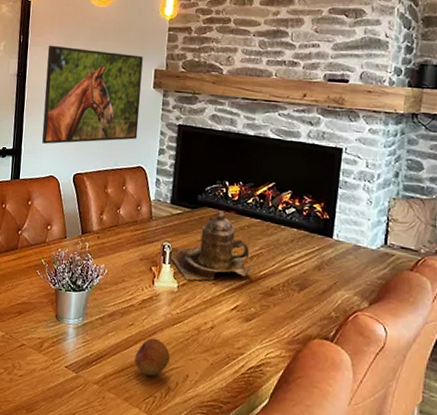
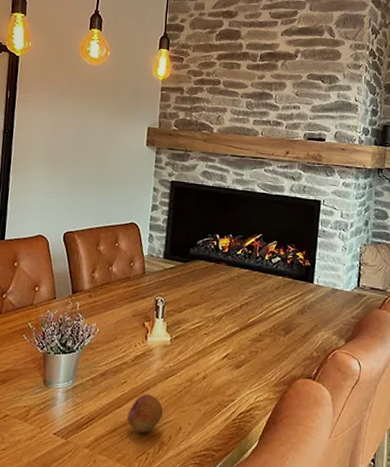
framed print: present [42,45,143,144] -> none [30,101,136,203]
teapot: present [169,211,252,281] -> none [162,264,241,333]

